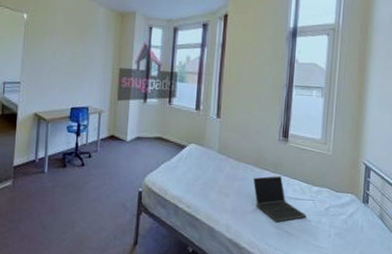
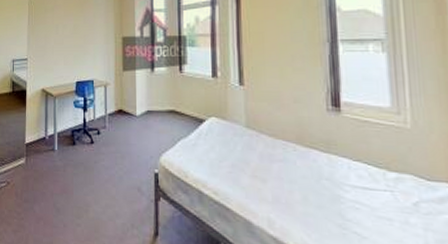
laptop computer: present [253,176,307,222] -> none [296,156,384,219]

